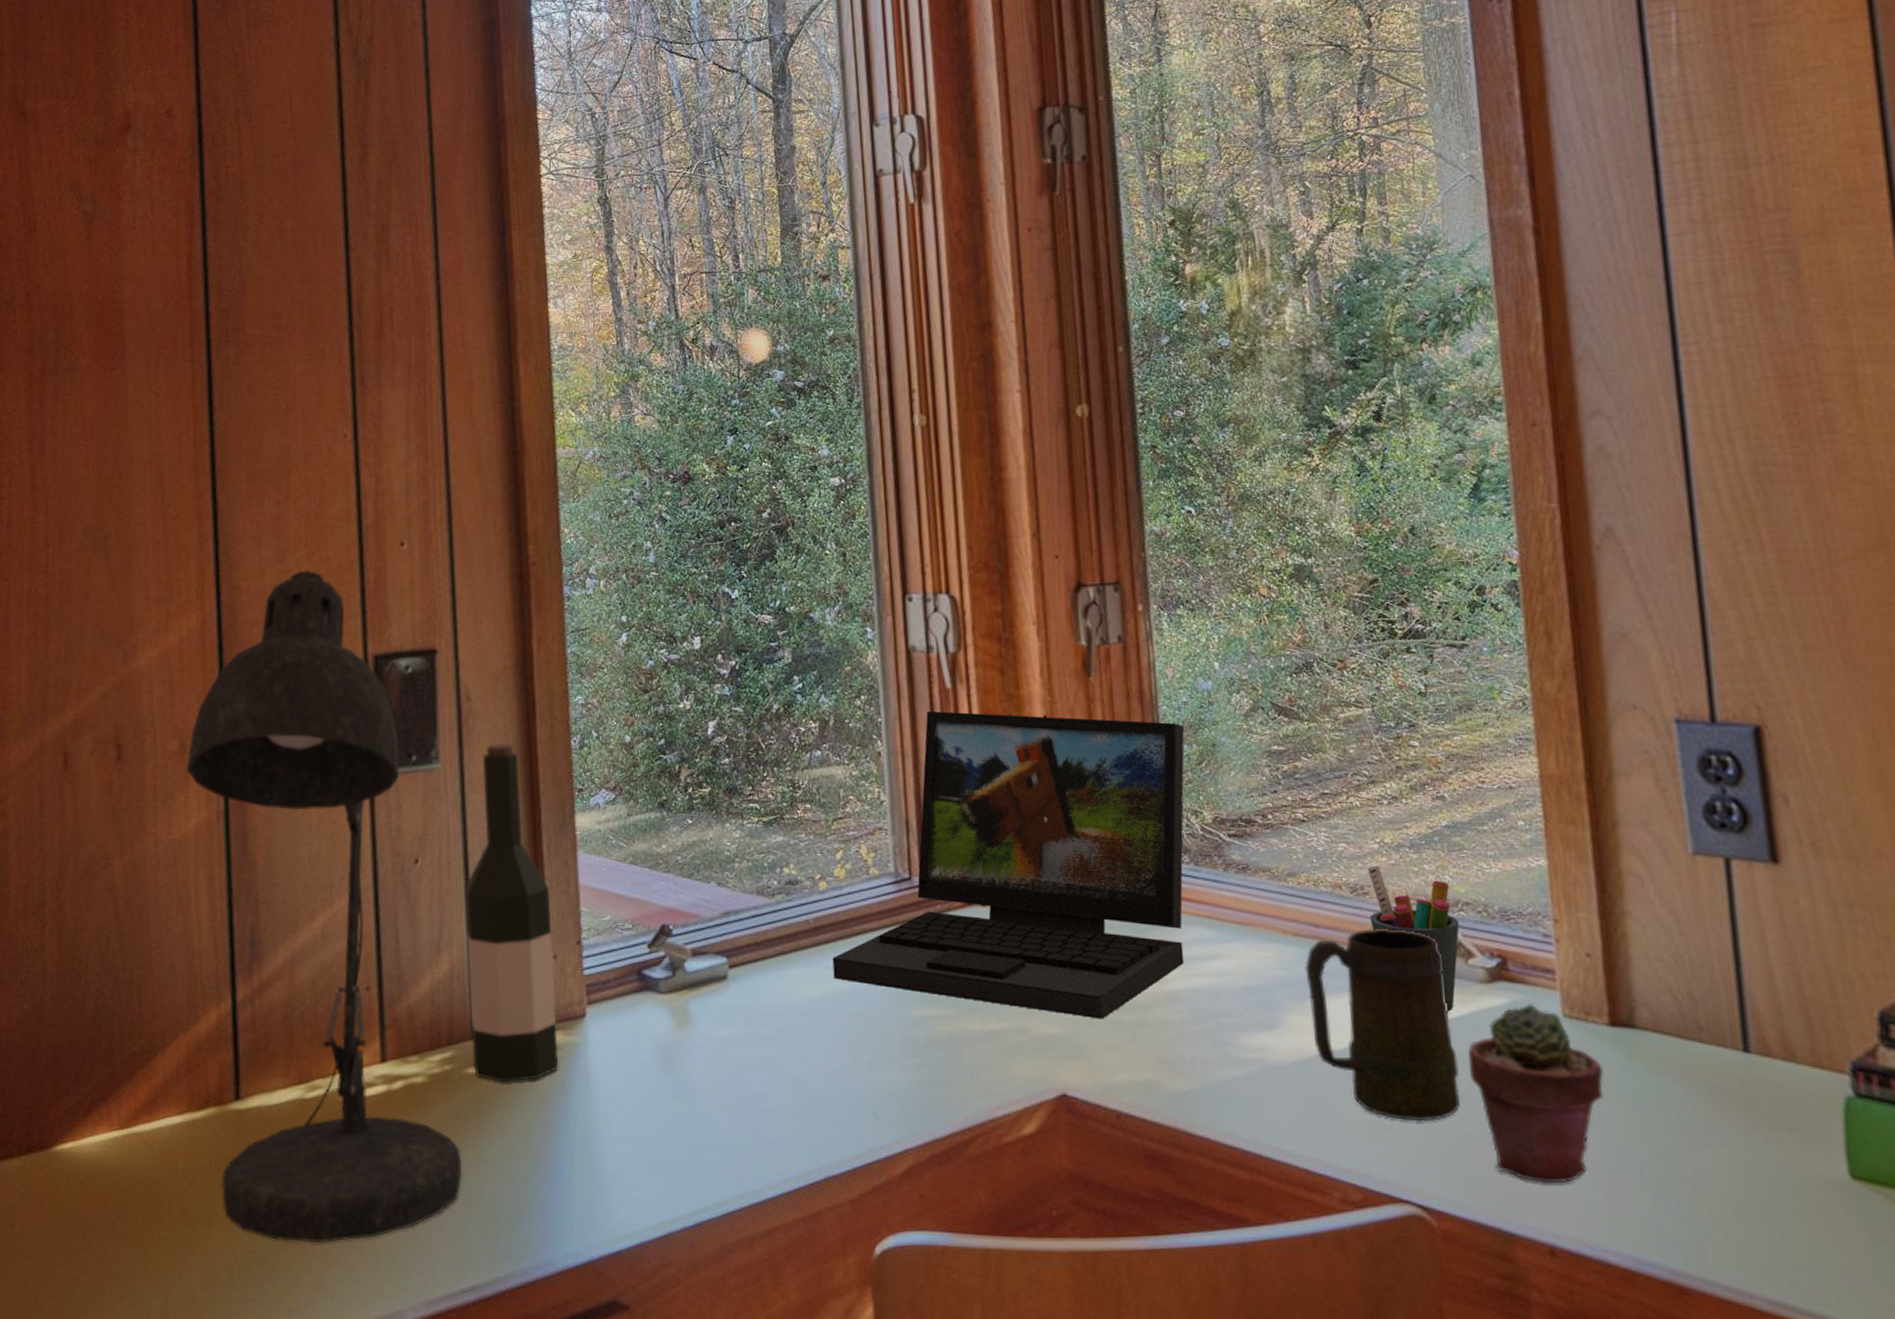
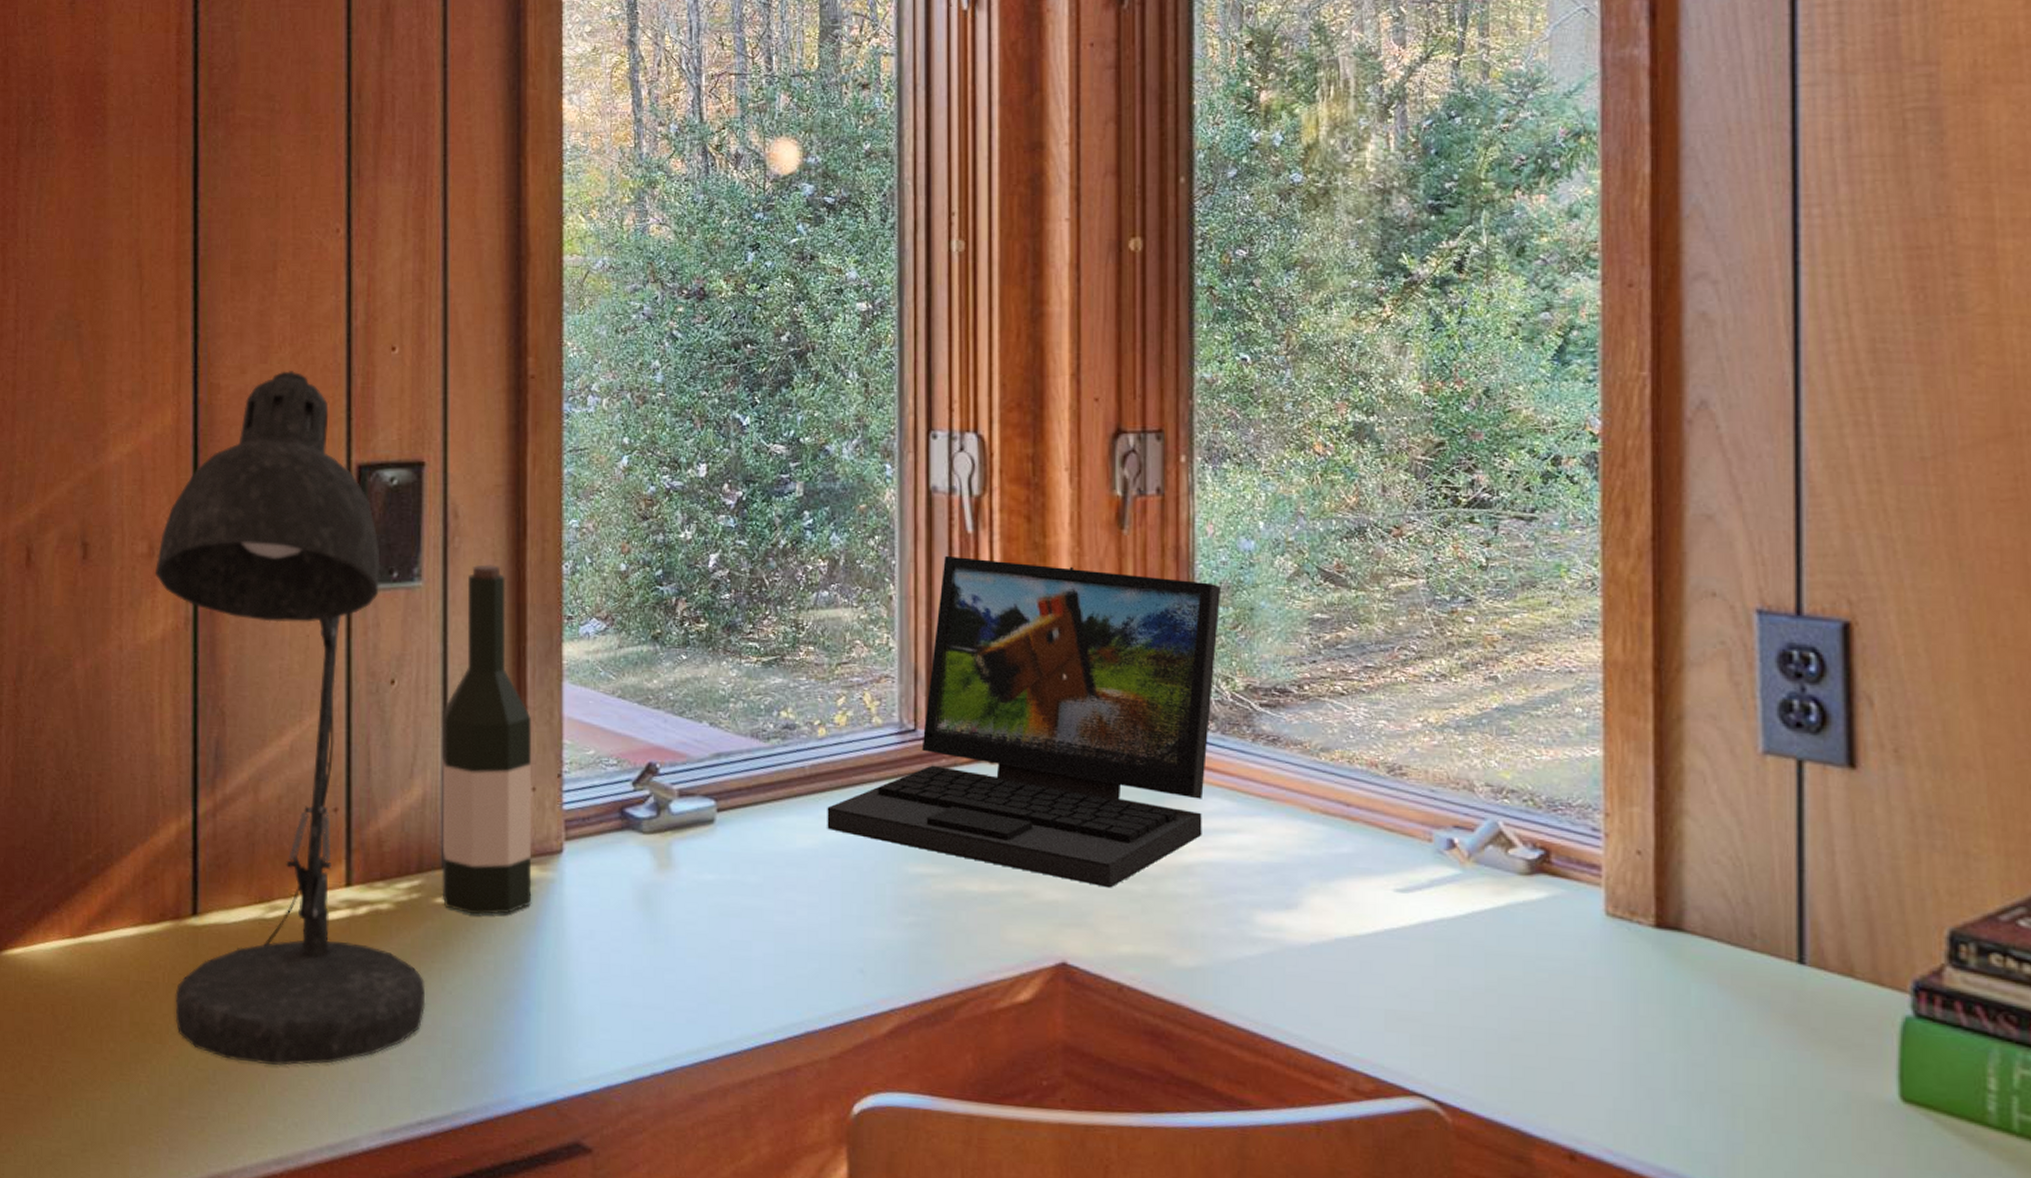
mug: present [1305,929,1461,1122] -> none [1332,811,1488,1015]
pen holder: present [1367,865,1460,1012] -> none [1406,745,1502,903]
potted succulent: present [1468,1003,1604,1184] -> none [1499,899,1645,1087]

